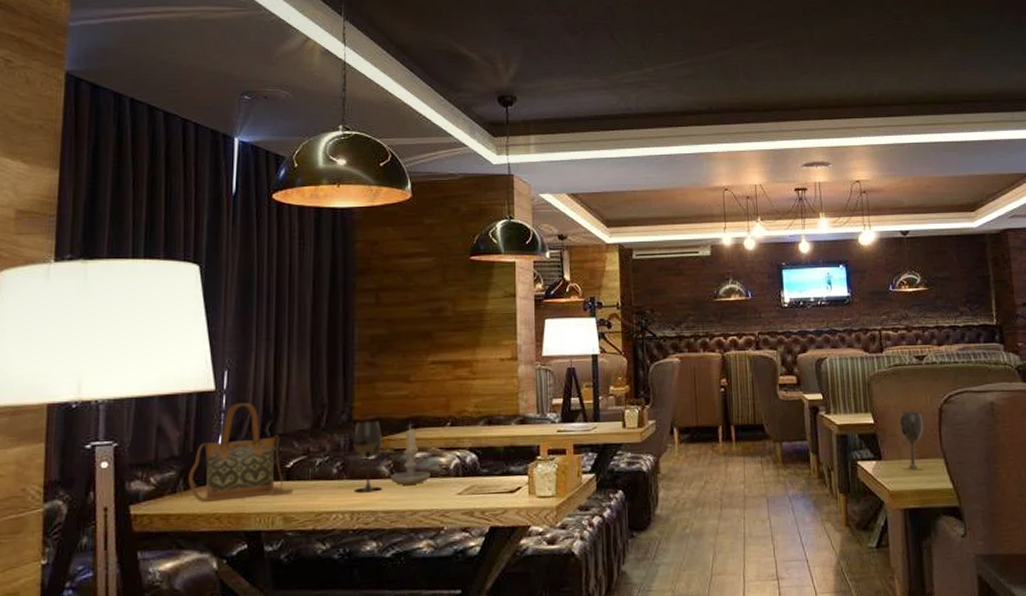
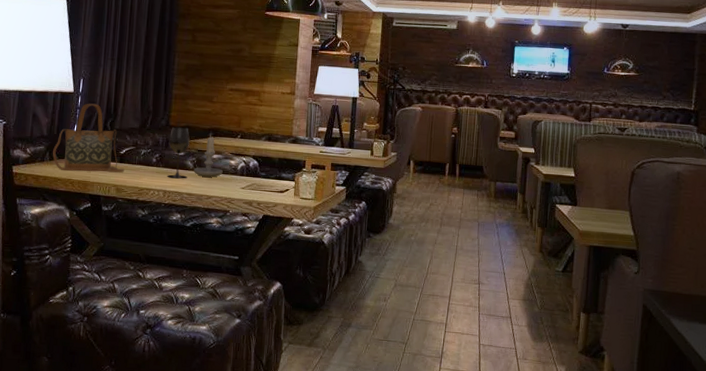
wine glass: present [899,411,924,471] -> none [593,171,617,218]

